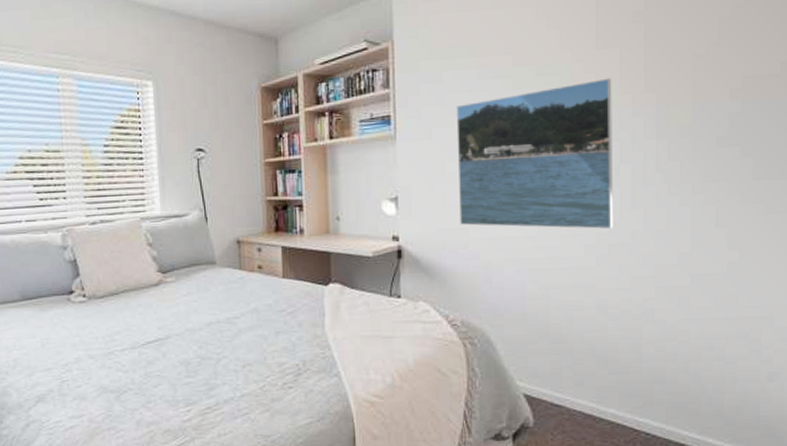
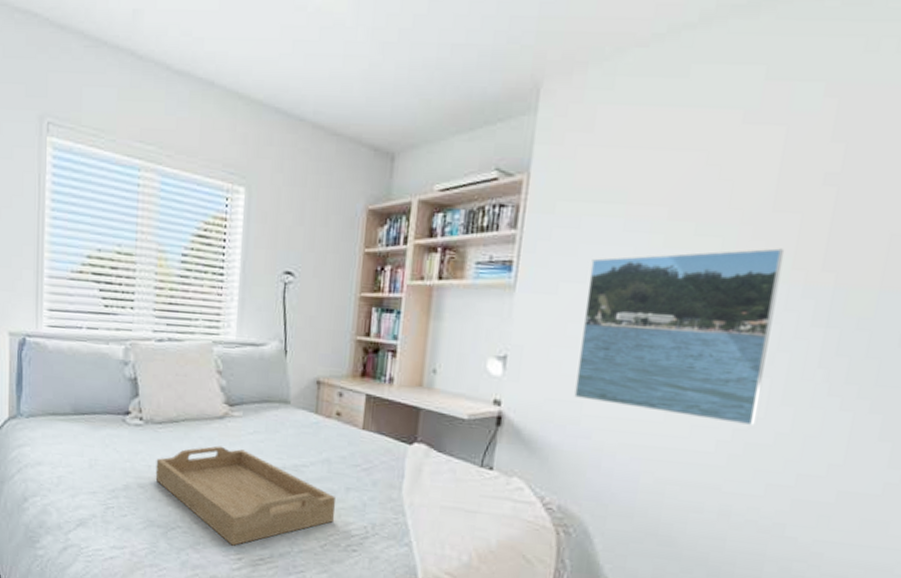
serving tray: none [102,310,269,399] -> present [155,446,336,546]

